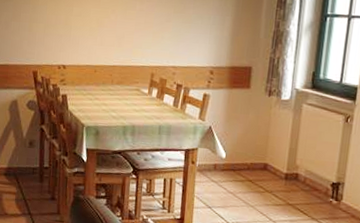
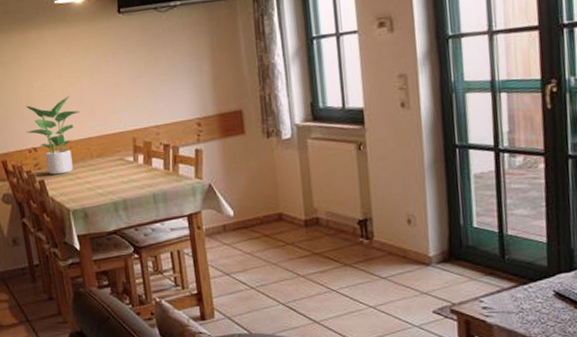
potted plant: none [59,25,110,93] -> present [26,96,80,175]

